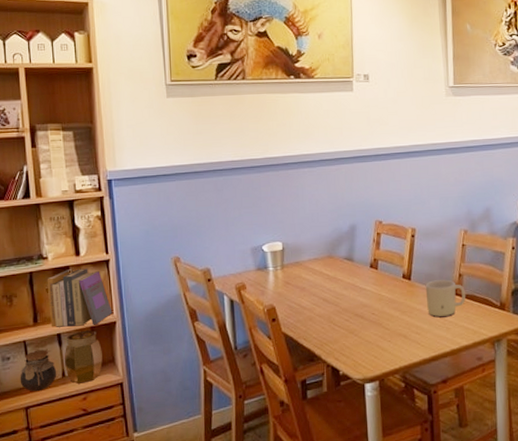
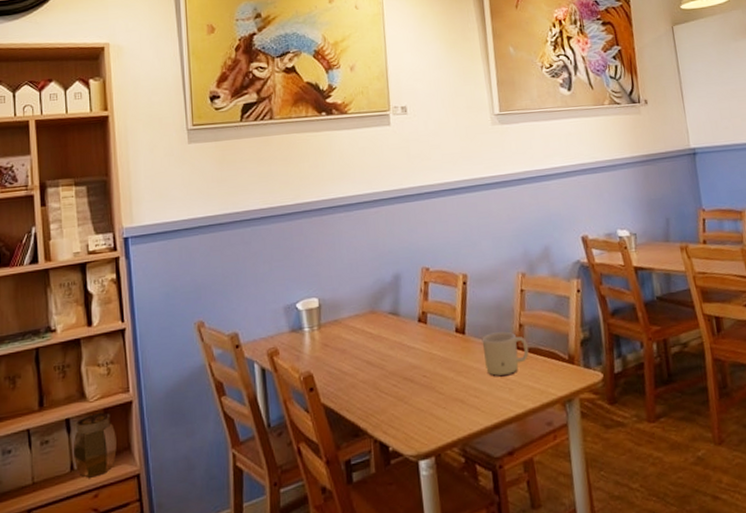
jar: present [20,350,57,392] -> none [22,439,65,491]
books: present [47,268,113,328] -> none [55,340,129,412]

